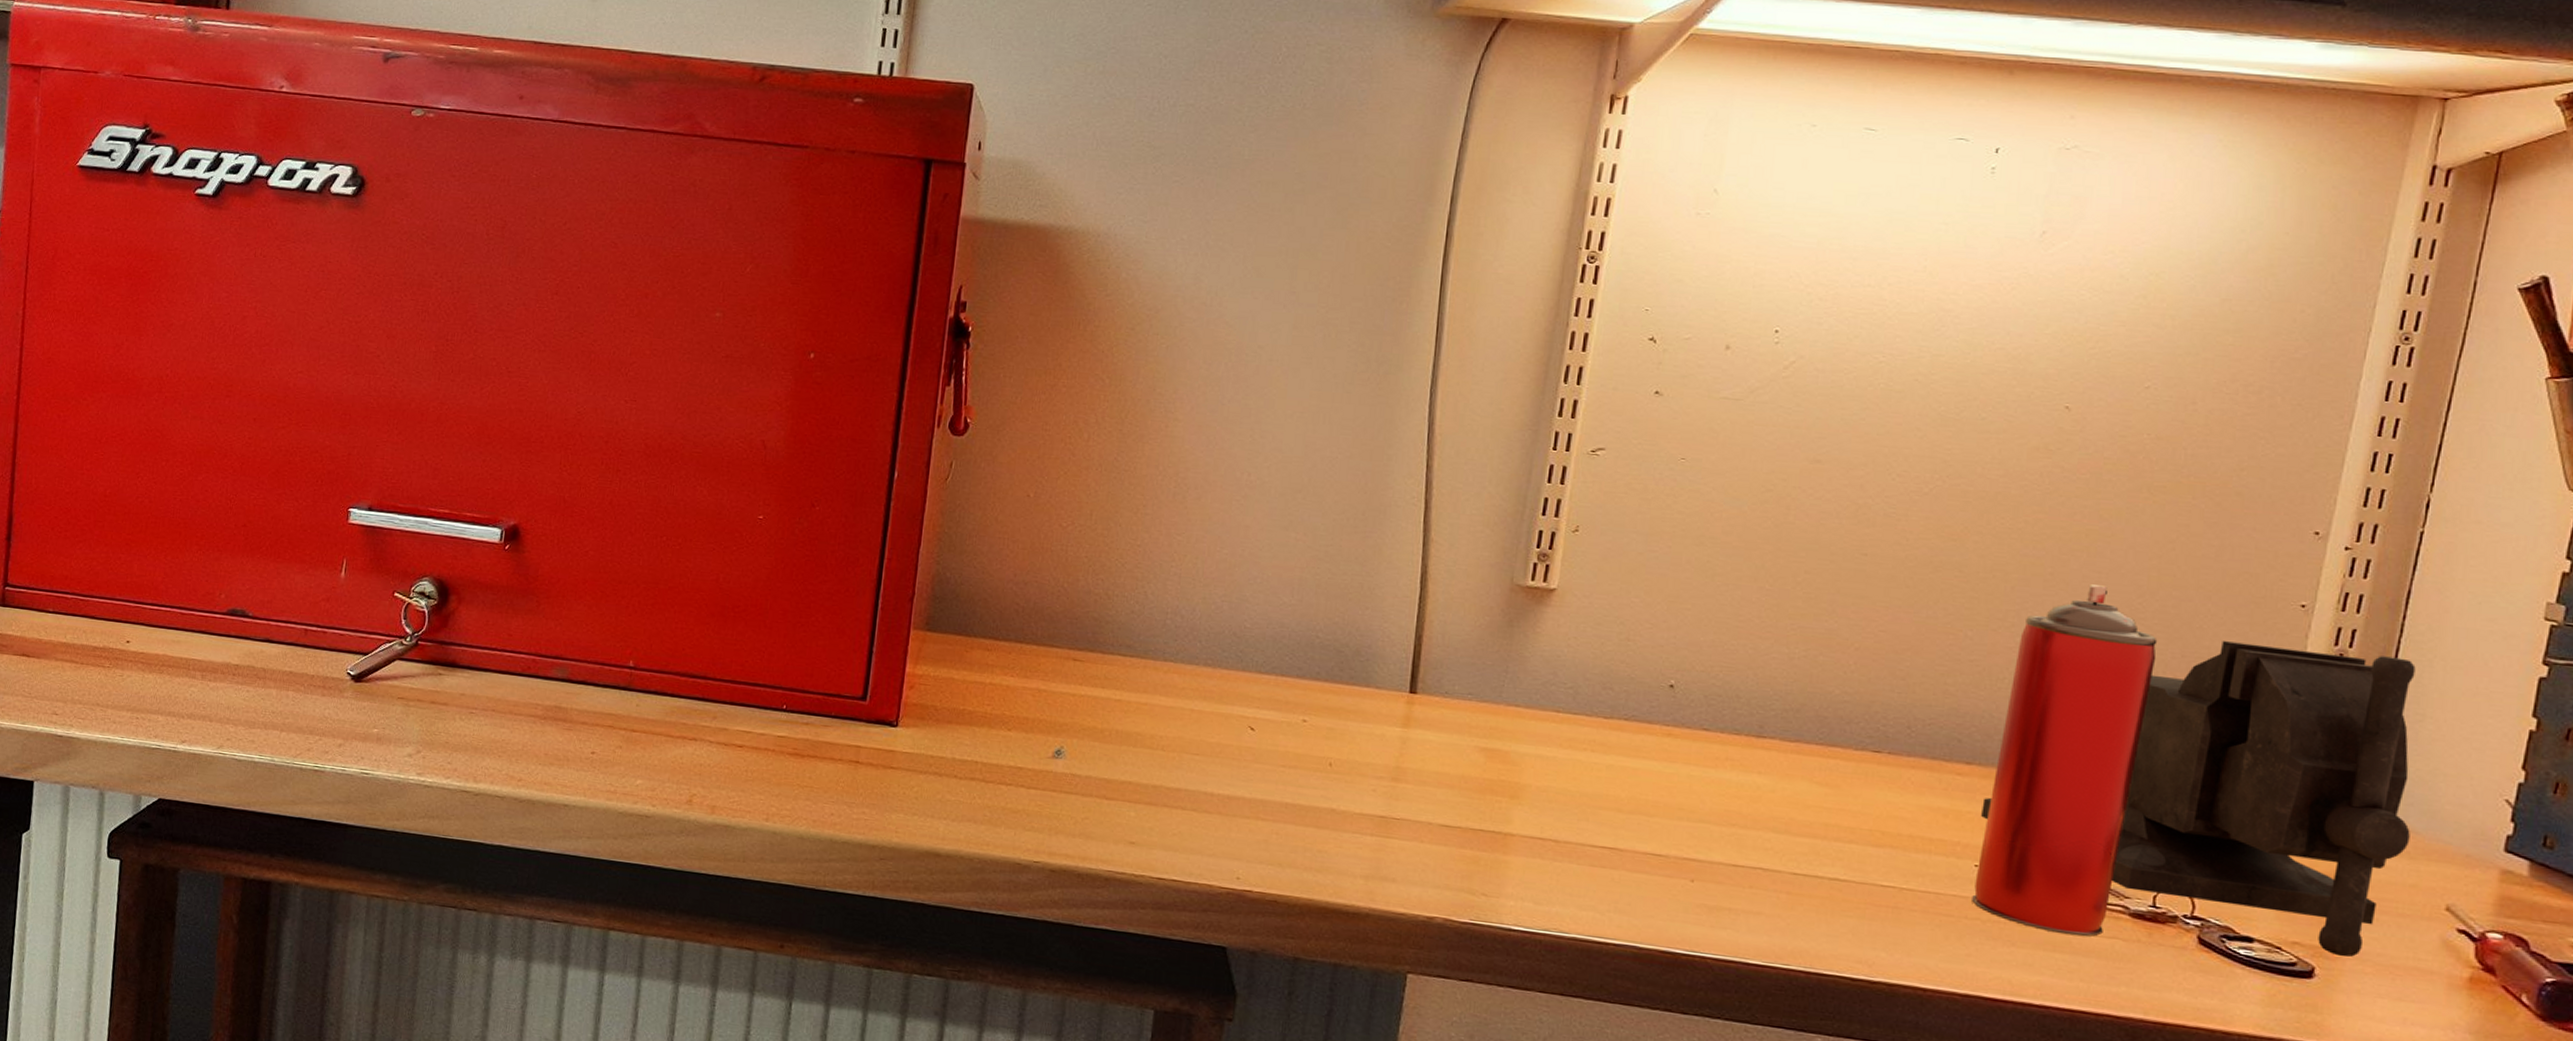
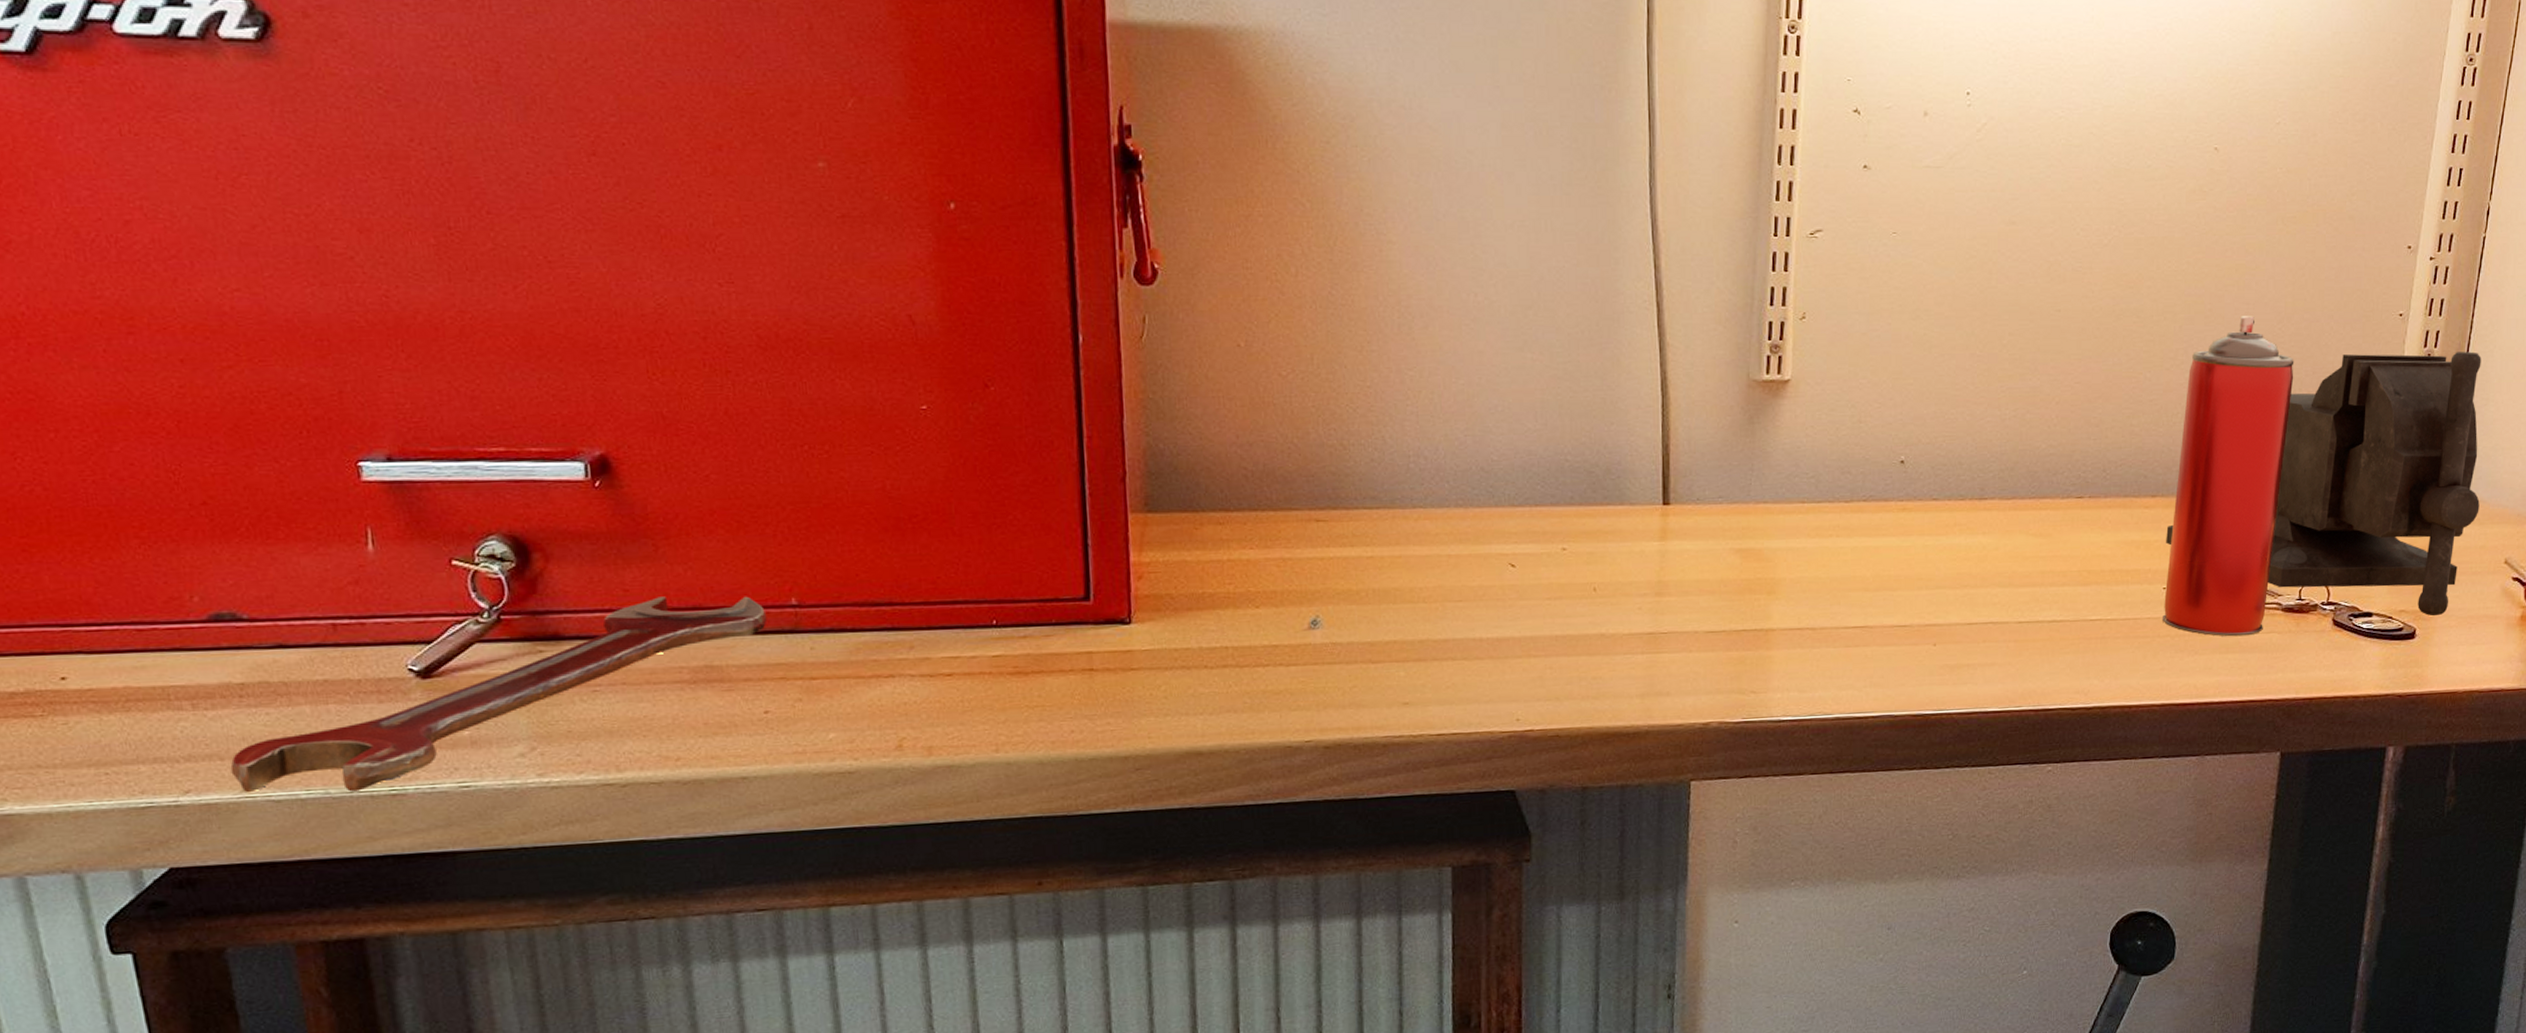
wrench: none [214,644,609,763] -> present [230,596,768,793]

